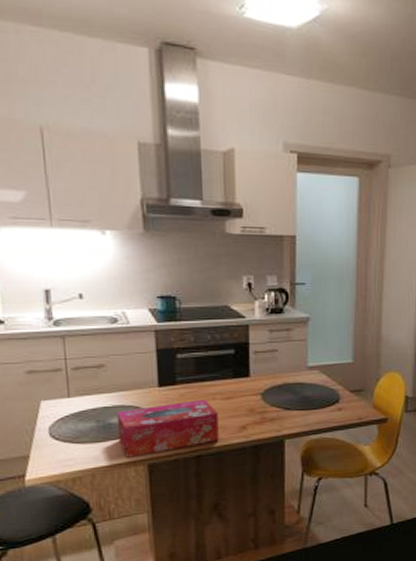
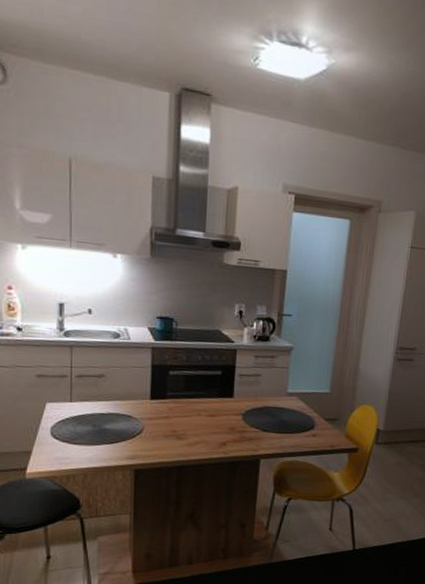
tissue box: present [116,400,219,457] -> none [110,415,202,462]

